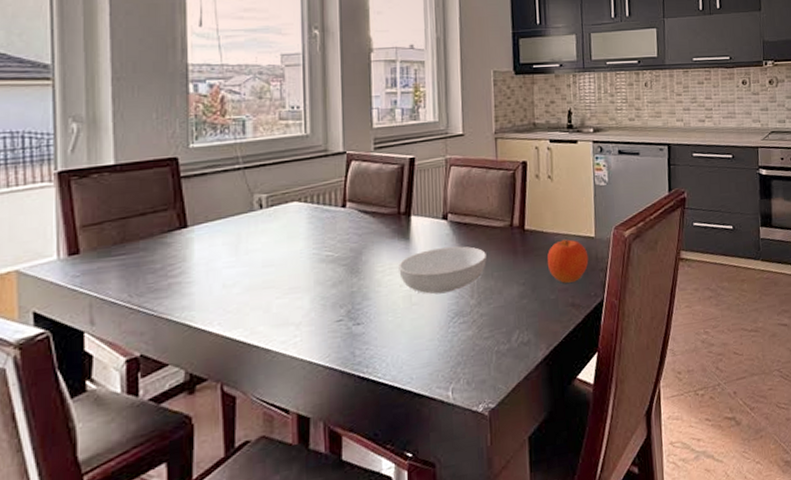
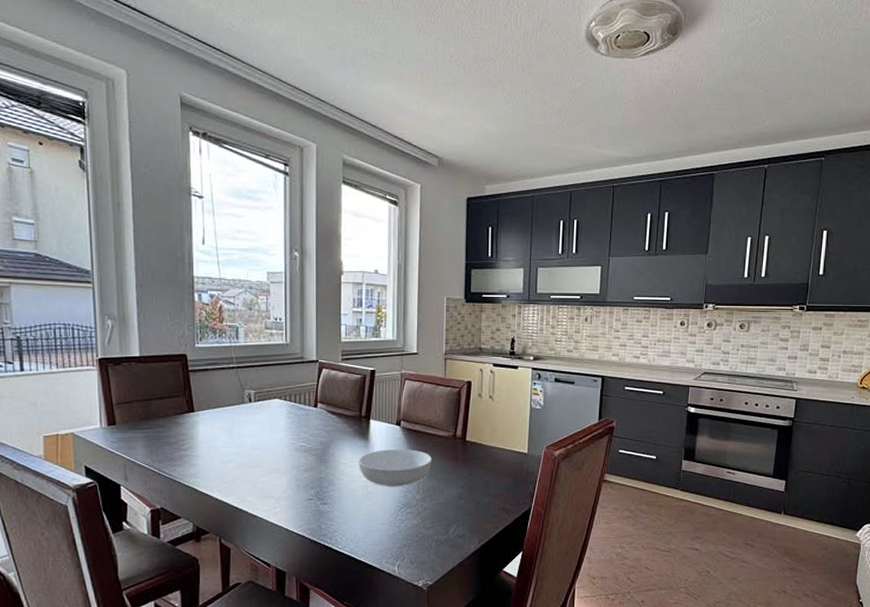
fruit: present [547,239,589,283] -> none [483,453,521,490]

